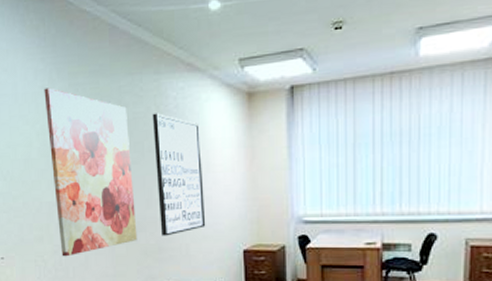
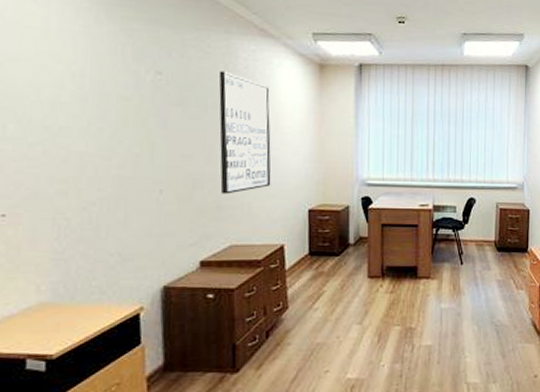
wall art: present [44,87,138,257] -> none [86,27,193,214]

